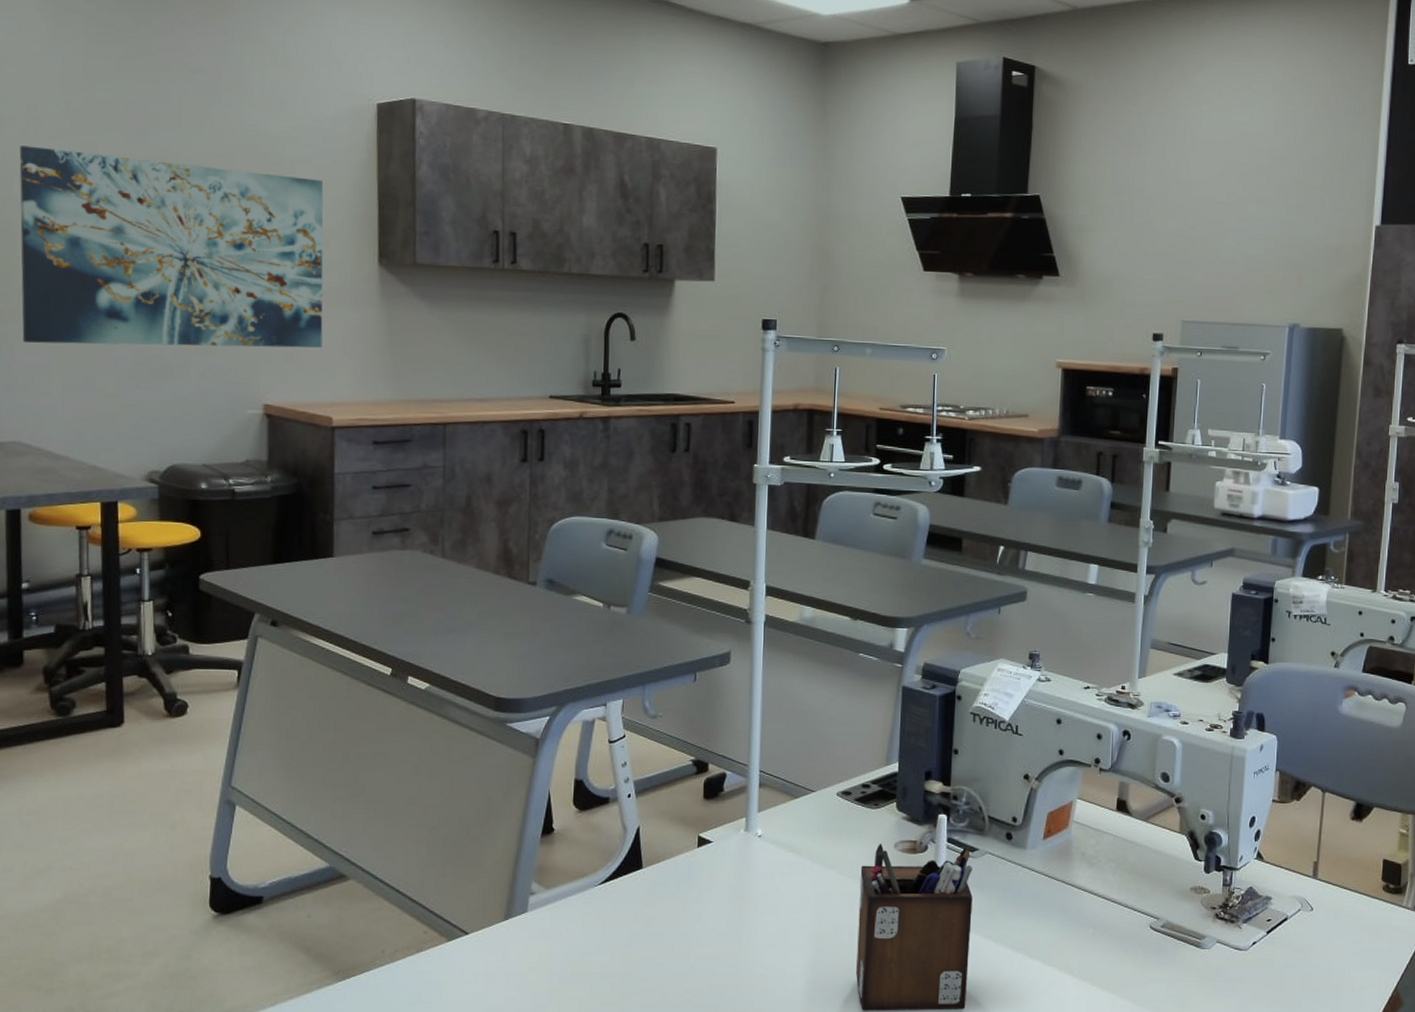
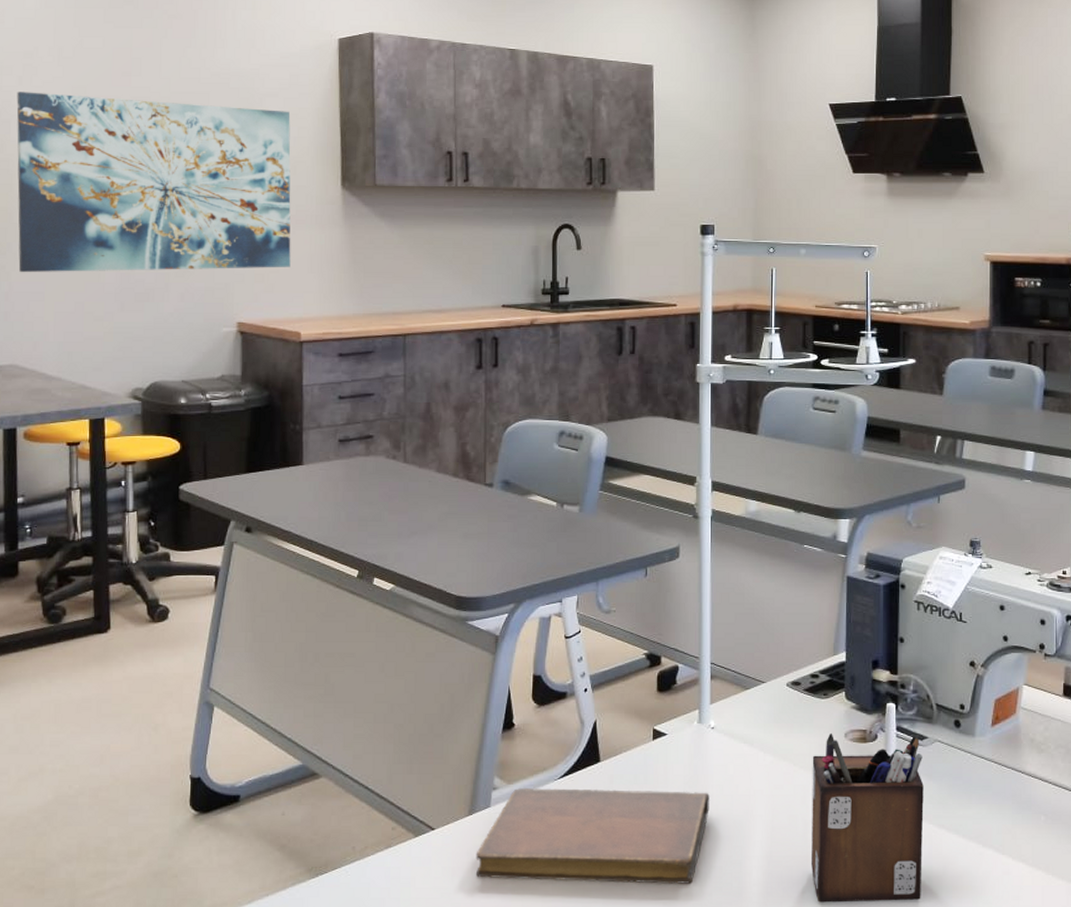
notebook: none [511,894,755,991] -> present [475,788,710,884]

